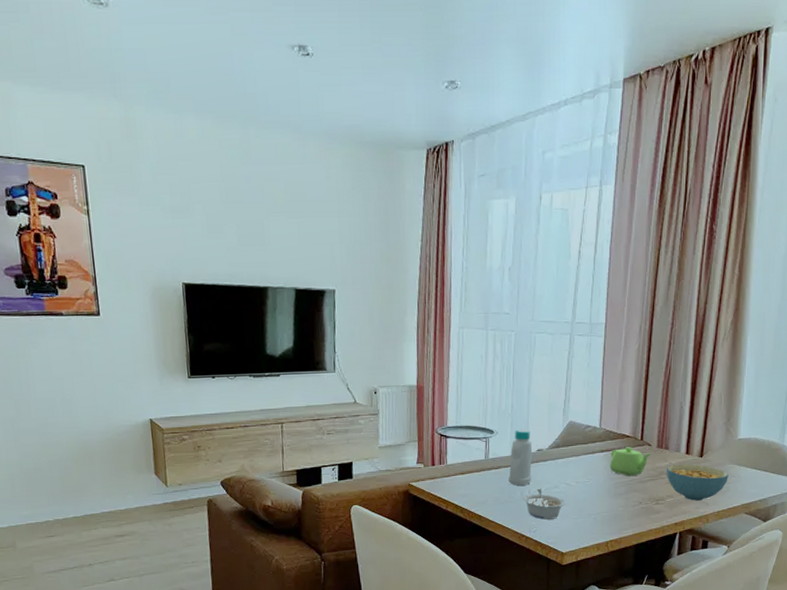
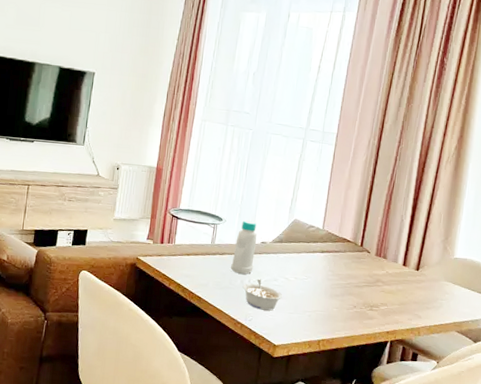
teapot: present [609,447,651,476] -> none [328,251,370,280]
cereal bowl: present [666,464,729,501] -> none [382,274,443,313]

